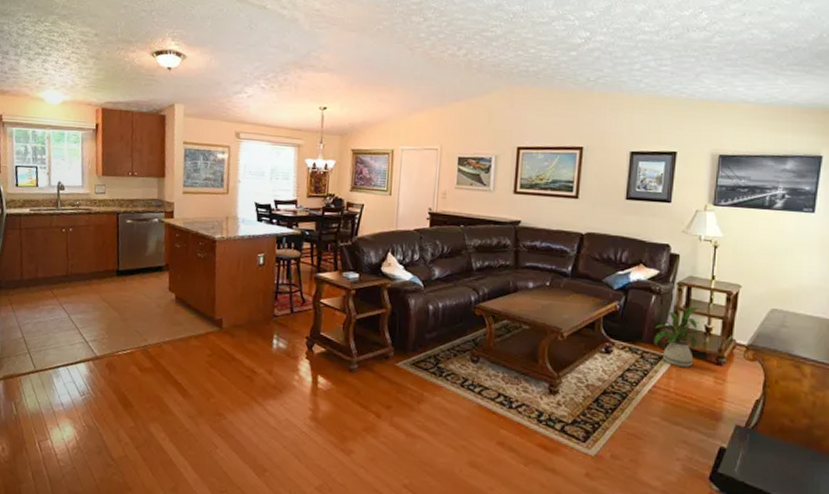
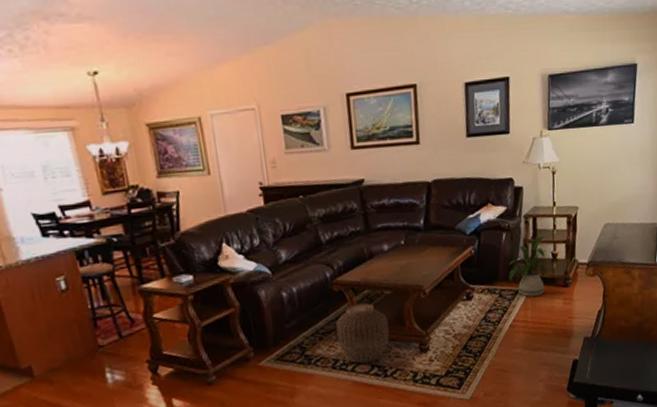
woven basket: none [470,331,522,390] -> present [336,303,390,363]

